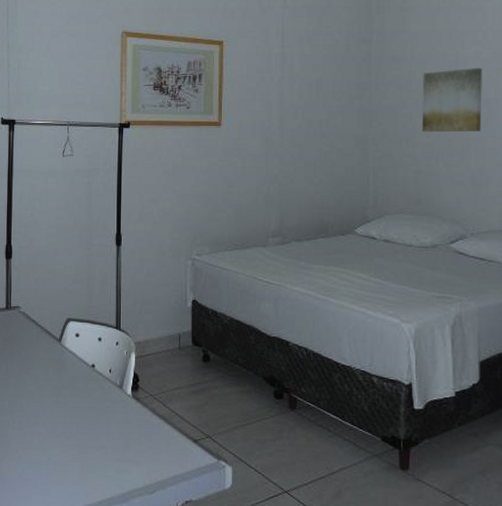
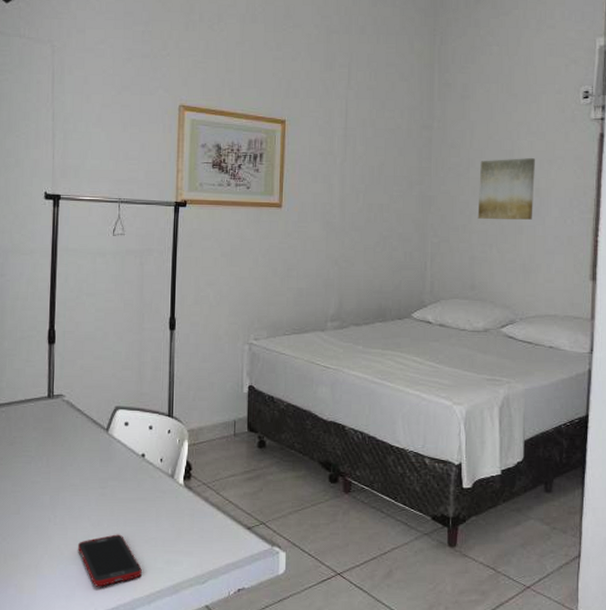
cell phone: none [35,441,94,491] -> present [78,534,142,587]

